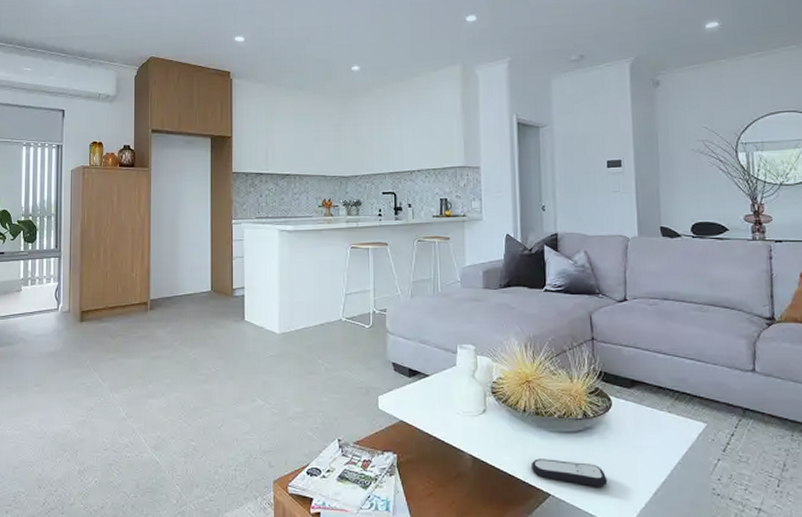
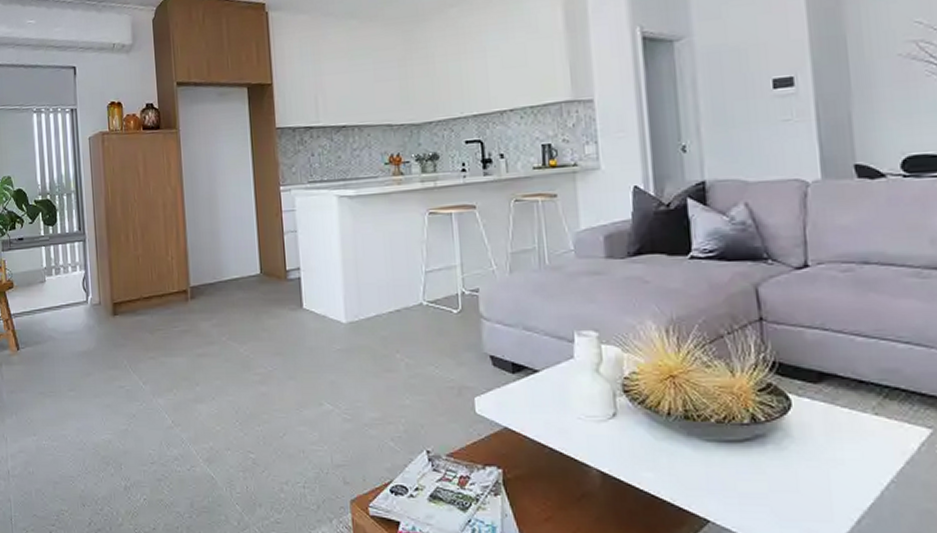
remote control: present [532,458,608,487] -> none [682,475,789,513]

